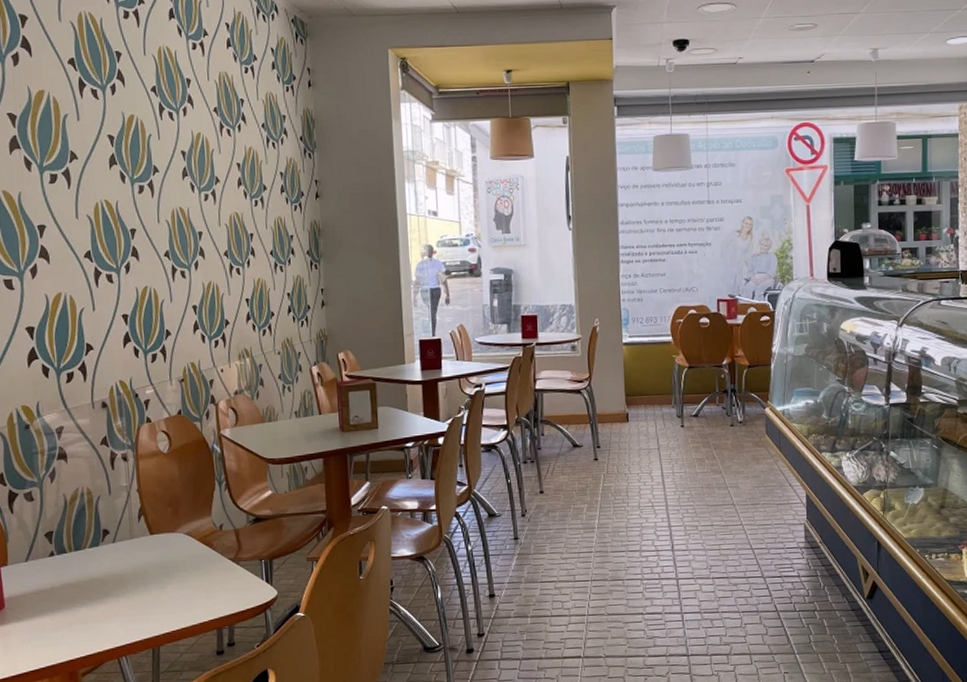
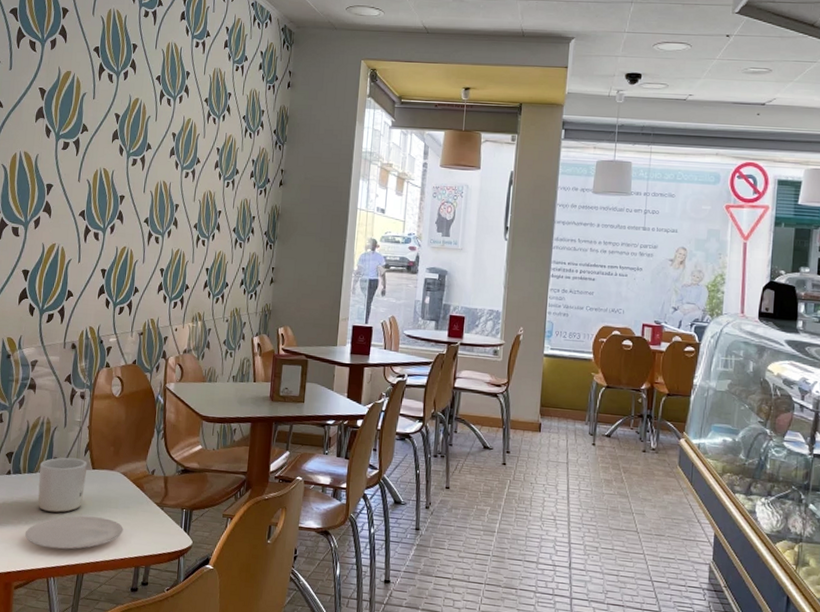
plate: none [83,584,198,627] -> present [24,516,123,550]
mug: none [87,526,146,589] -> present [37,457,87,513]

